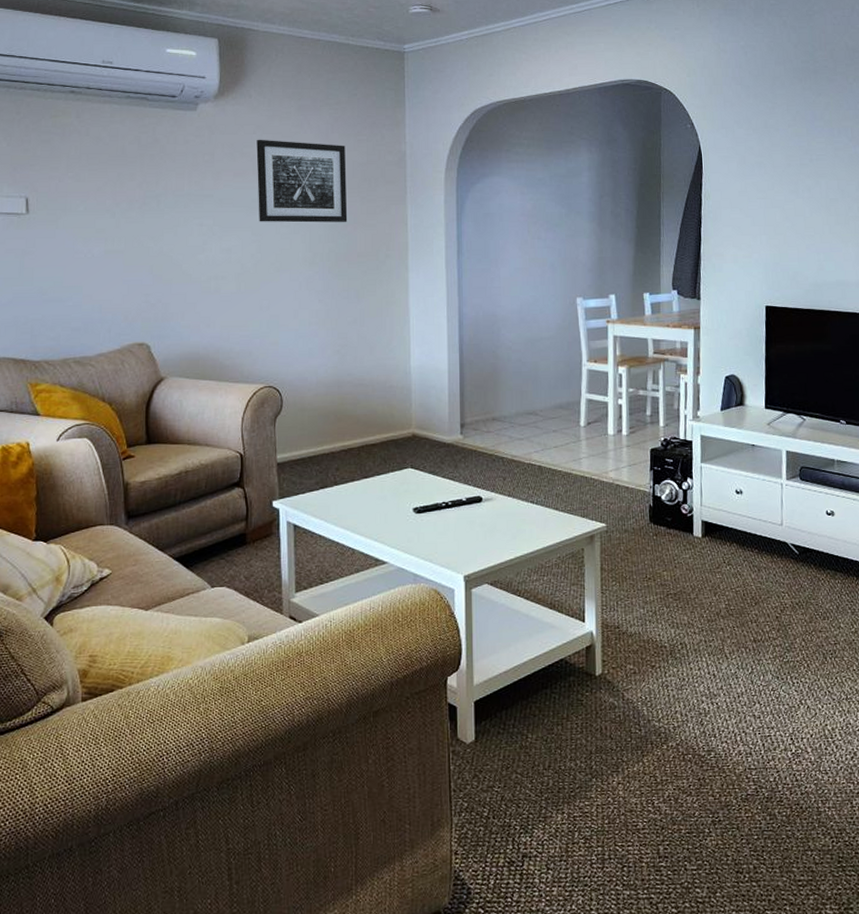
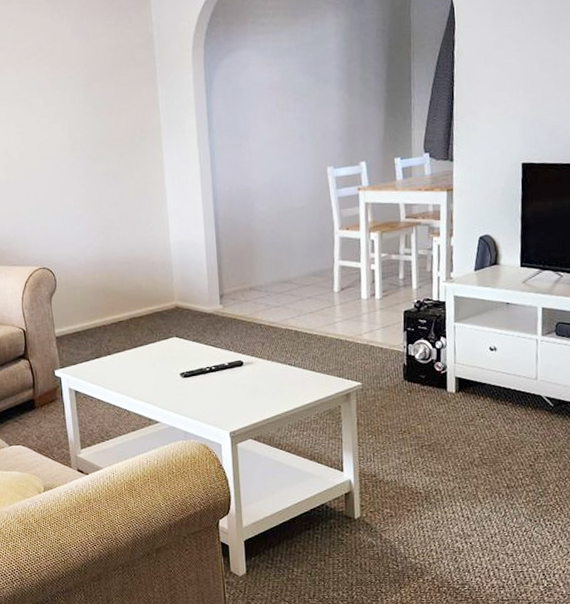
wall art: present [256,139,348,223] -> none [12,31,102,114]

